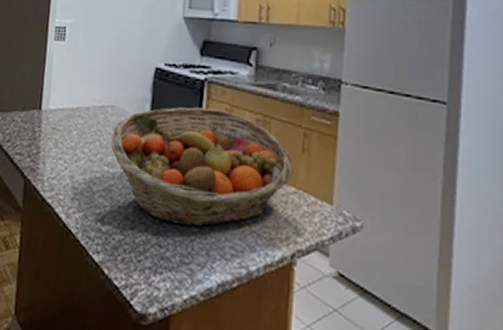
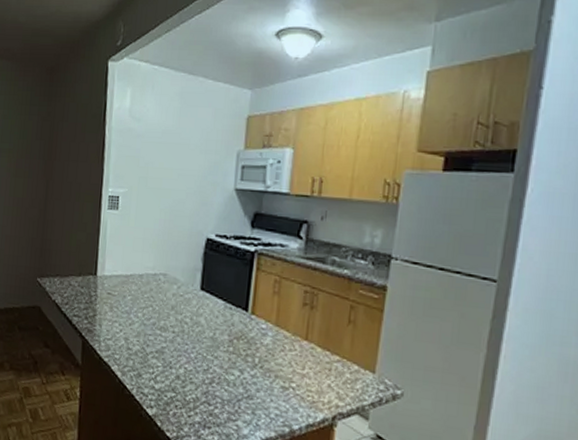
fruit basket: present [111,107,294,227] -> none [163,277,339,389]

